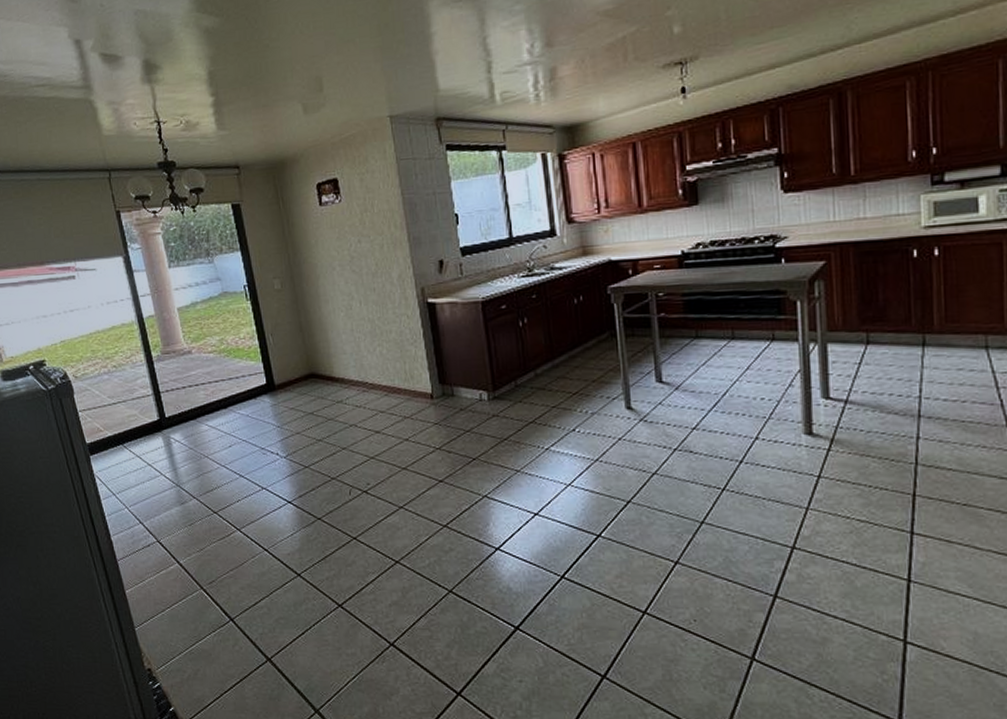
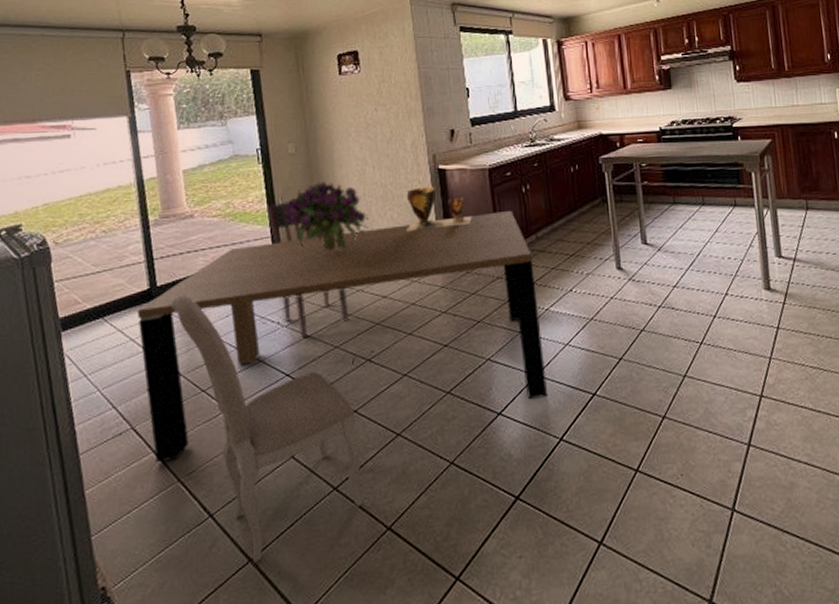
dining table: none [150,345,549,572] -> present [136,210,549,463]
dining chair: none [179,426,367,663] -> present [171,295,364,564]
dining chair: none [258,334,344,468] -> present [266,198,349,337]
bouquet: none [274,317,358,388] -> present [284,182,369,253]
clay pot: none [395,321,465,368] -> present [406,187,472,232]

